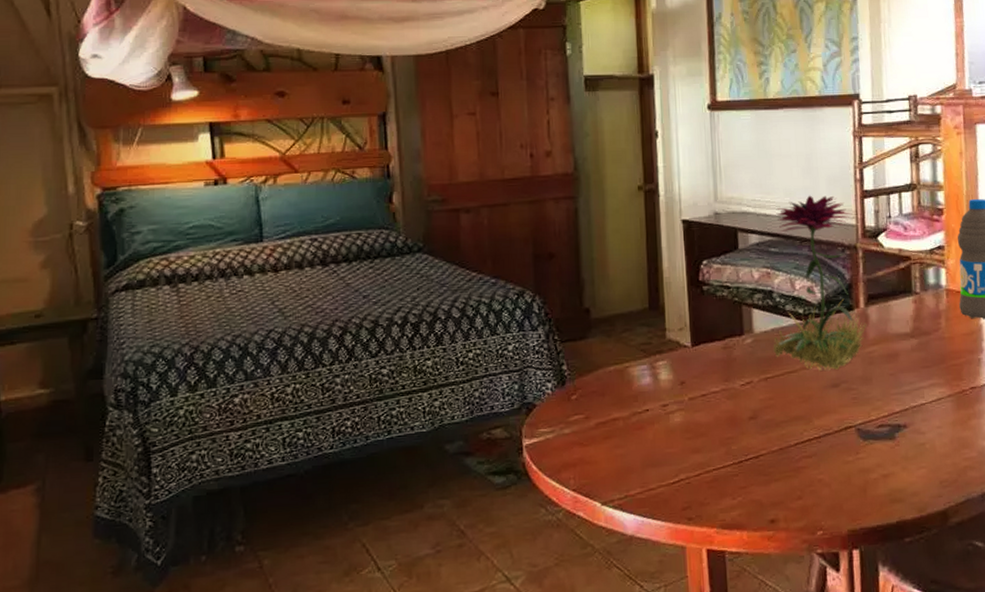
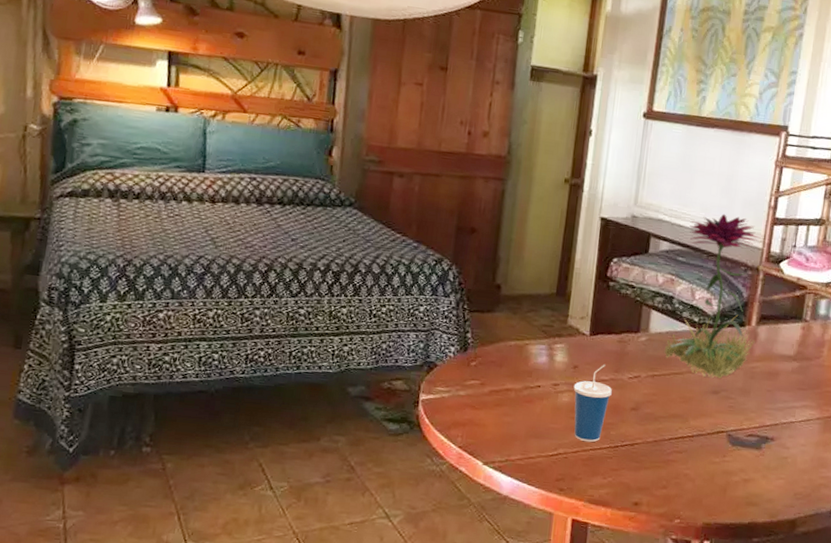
cup: none [684,374,726,462] -> present [573,364,612,442]

